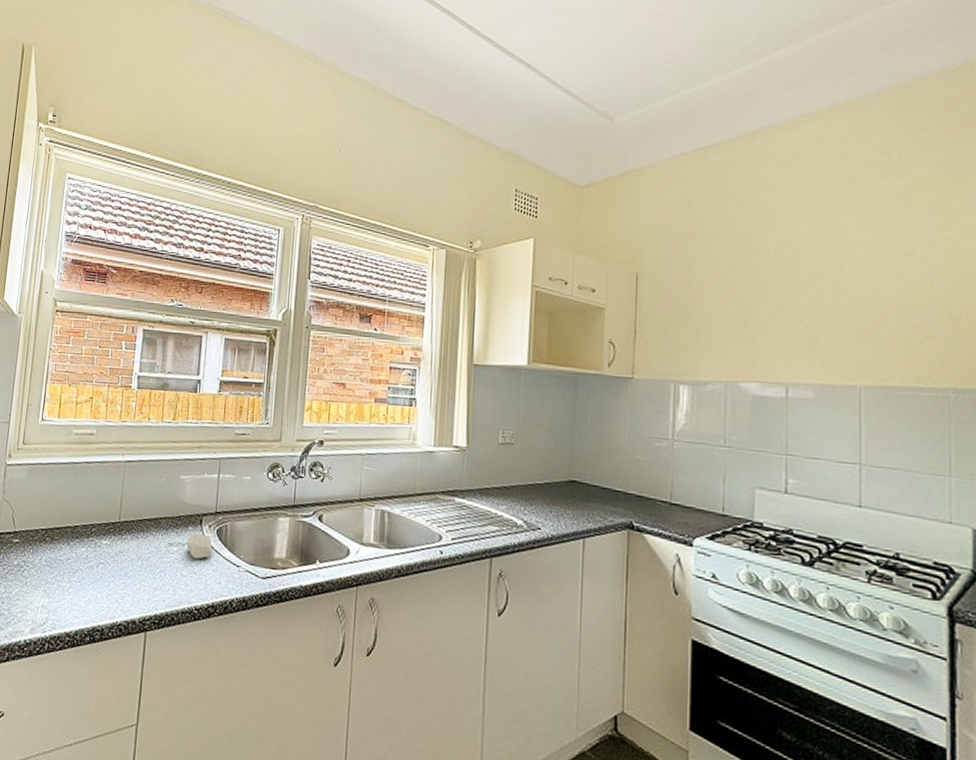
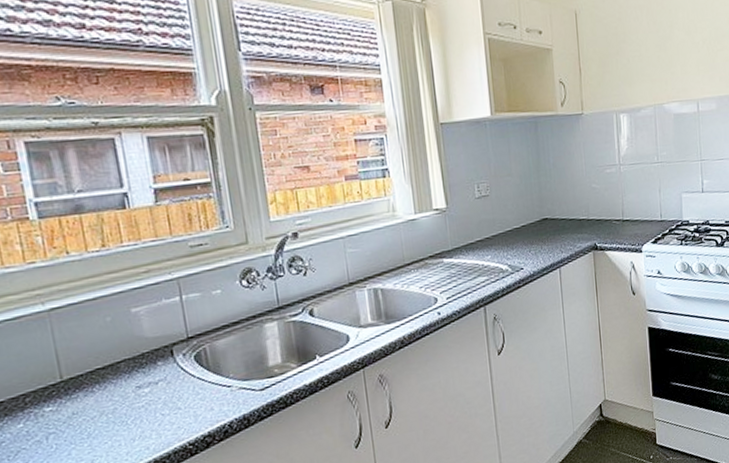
soap bar: present [186,532,213,559] -> none [159,364,194,394]

